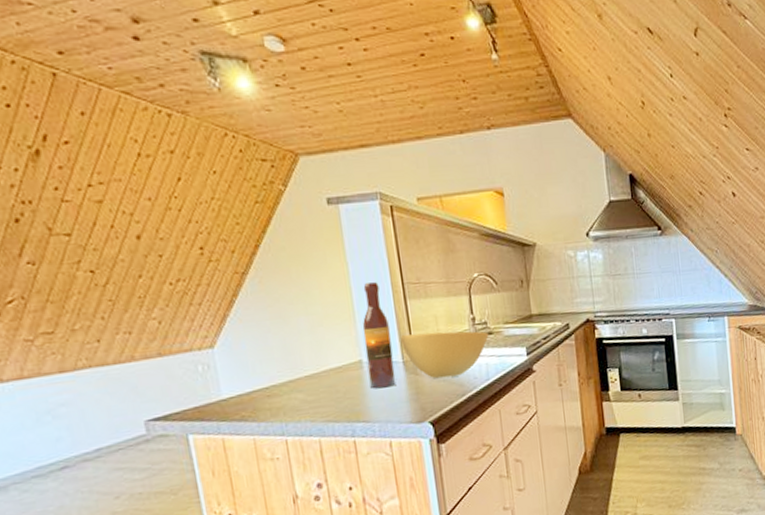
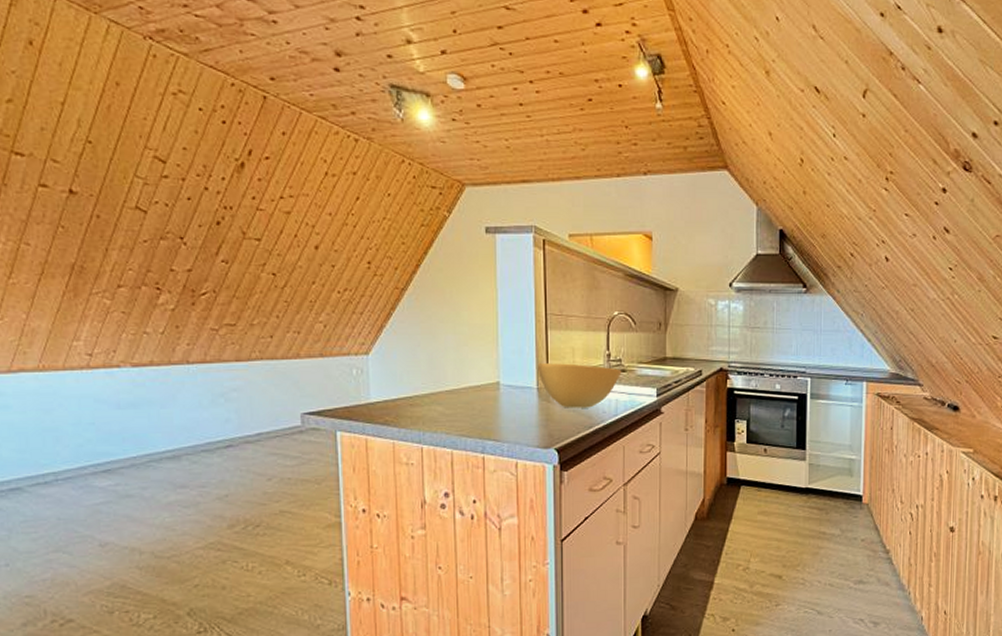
wine bottle: present [362,282,397,389] -> none [503,310,529,411]

